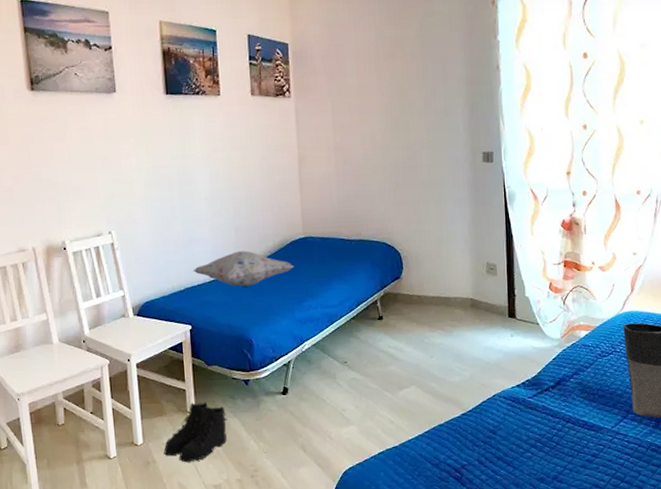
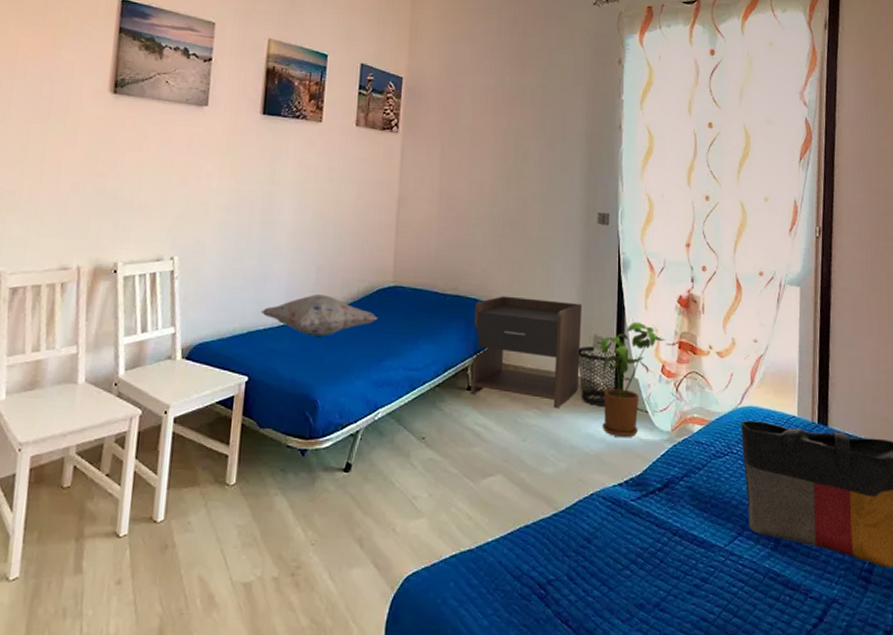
boots: present [164,401,228,463] -> none [188,472,274,550]
nightstand: none [377,235,476,328] -> present [470,296,583,409]
wastebasket: none [472,272,515,323] -> present [577,346,624,406]
house plant: none [493,247,552,347] -> present [601,321,666,437]

